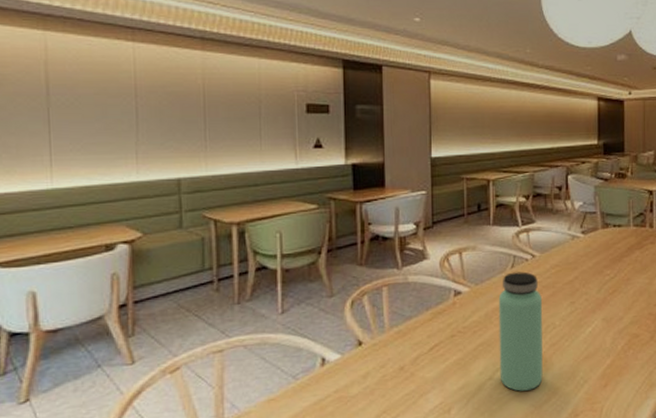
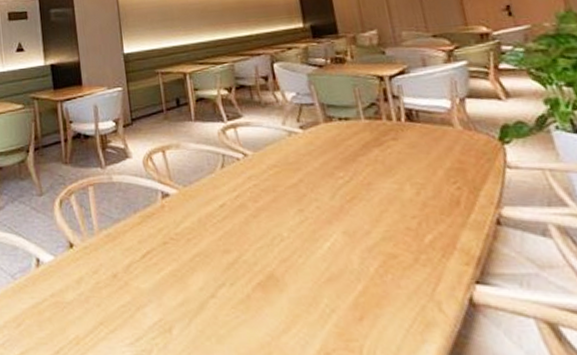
bottle: present [498,271,543,392] -> none [210,172,277,315]

